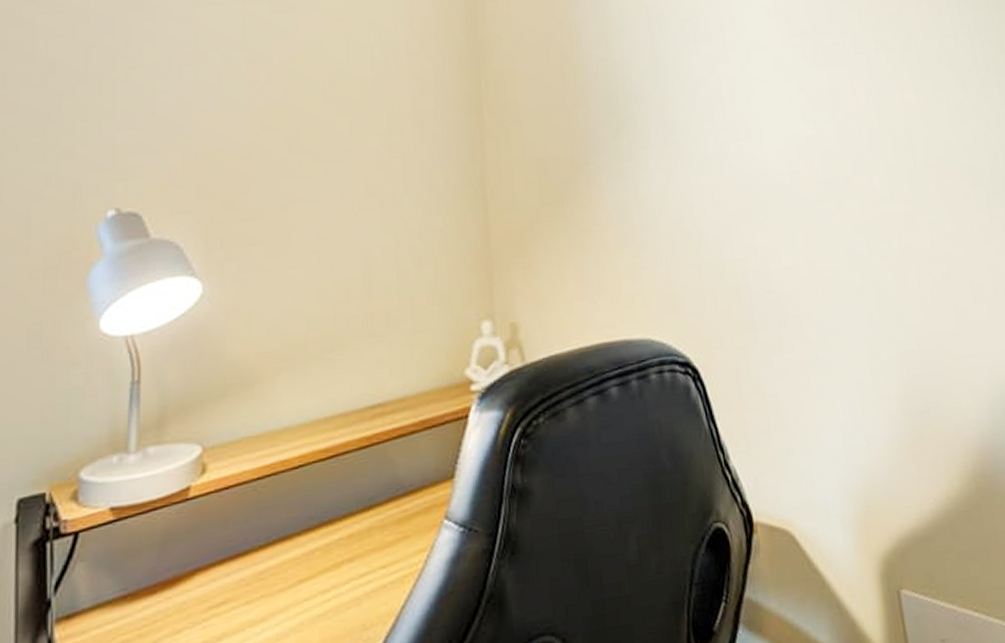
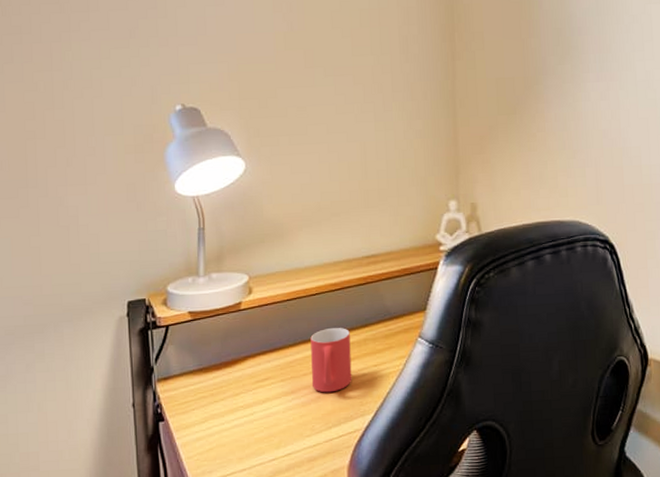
mug: none [290,513,351,616] -> present [310,328,352,393]

